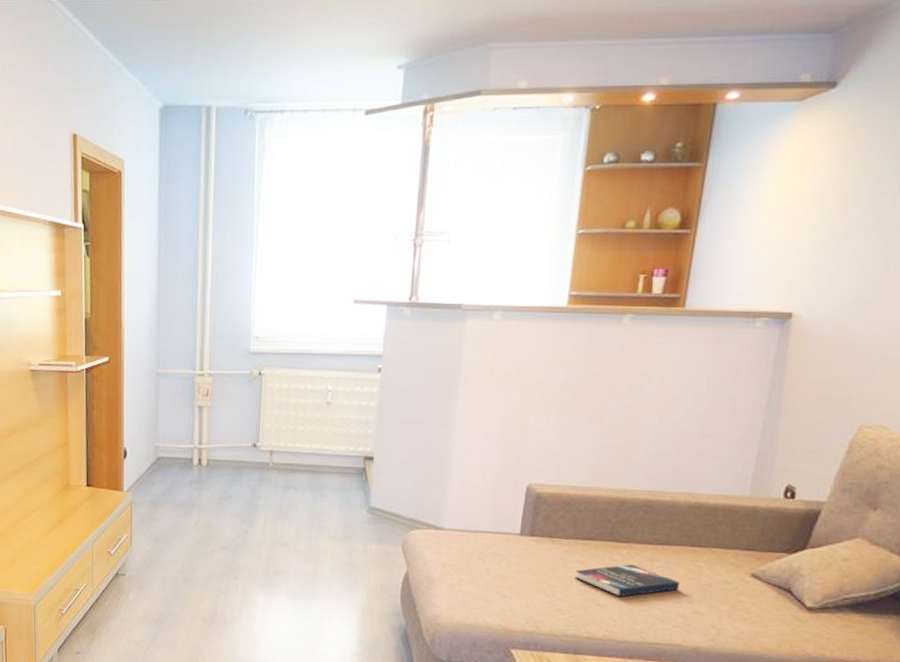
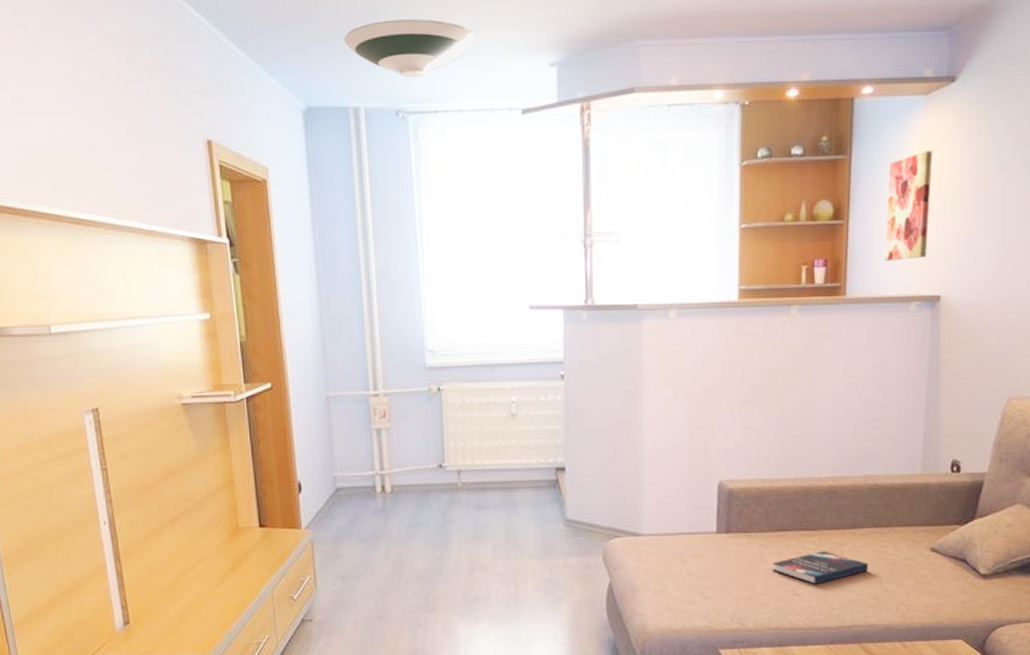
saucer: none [203,23,329,79] -> present [343,19,477,78]
wall art: none [733,160,802,274] -> present [885,150,933,261]

